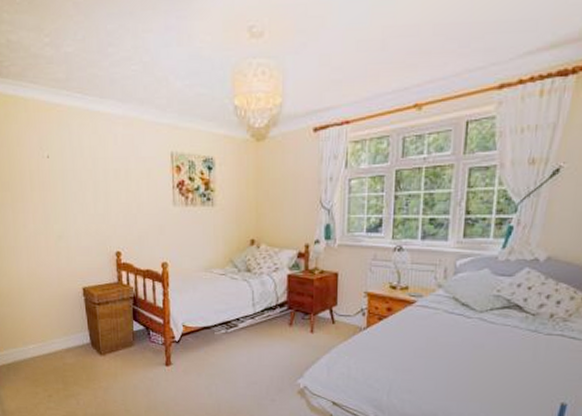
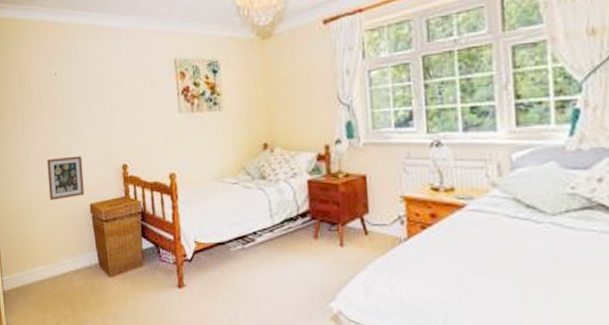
picture frame: none [38,241,77,283] -> present [46,156,85,200]

